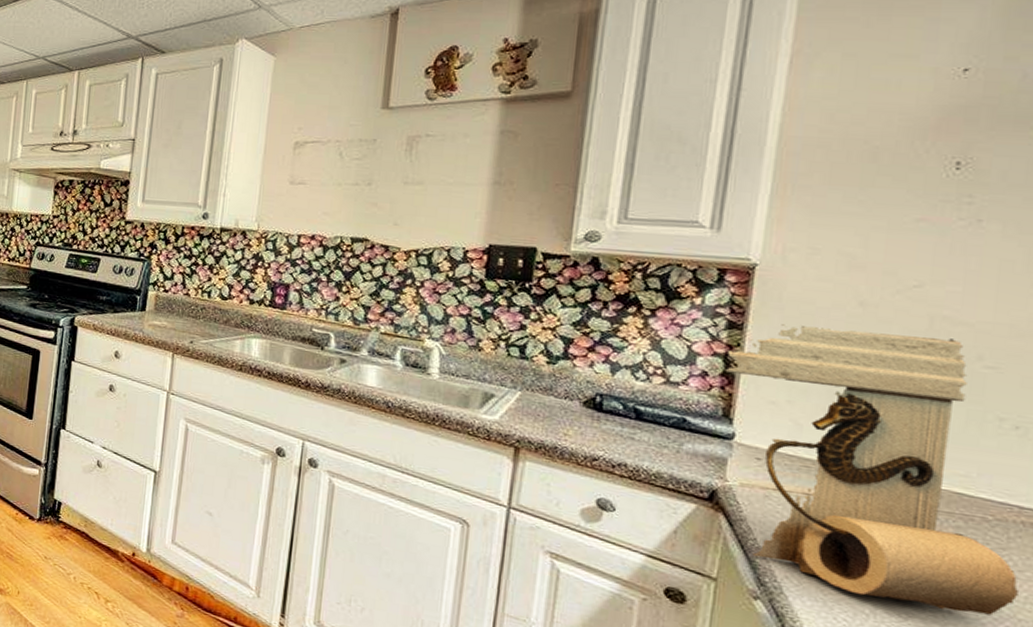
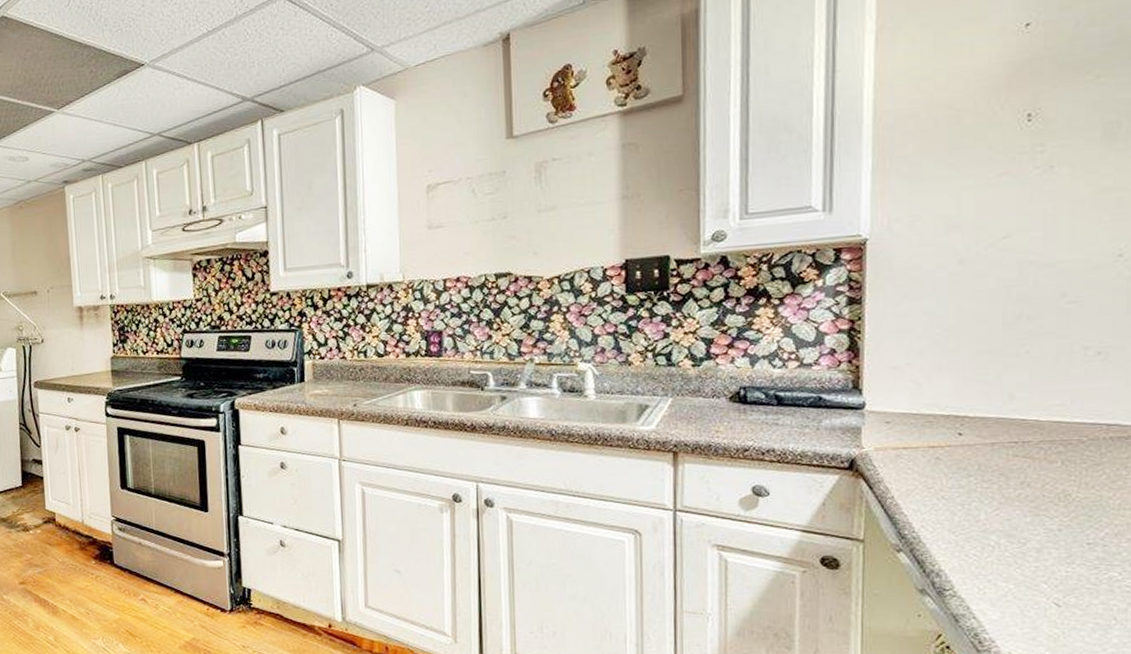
paper towel holder: present [724,324,1018,615] -> none [850,281,1113,530]

